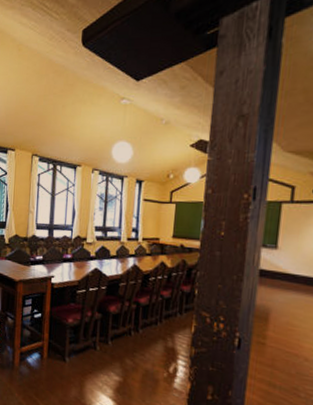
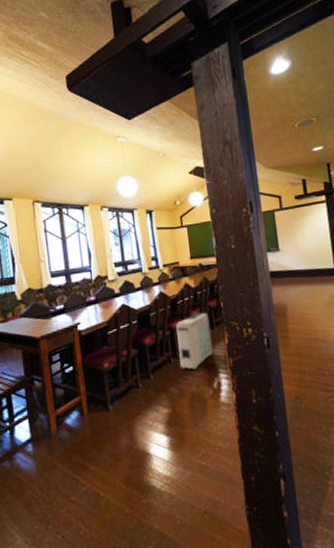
air purifier: none [139,293,179,349] -> present [176,312,213,370]

